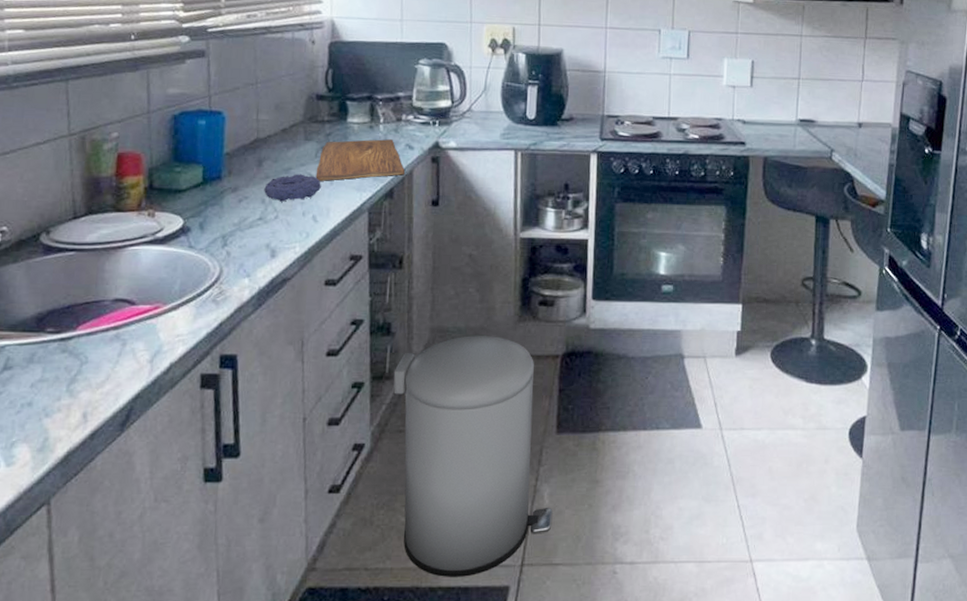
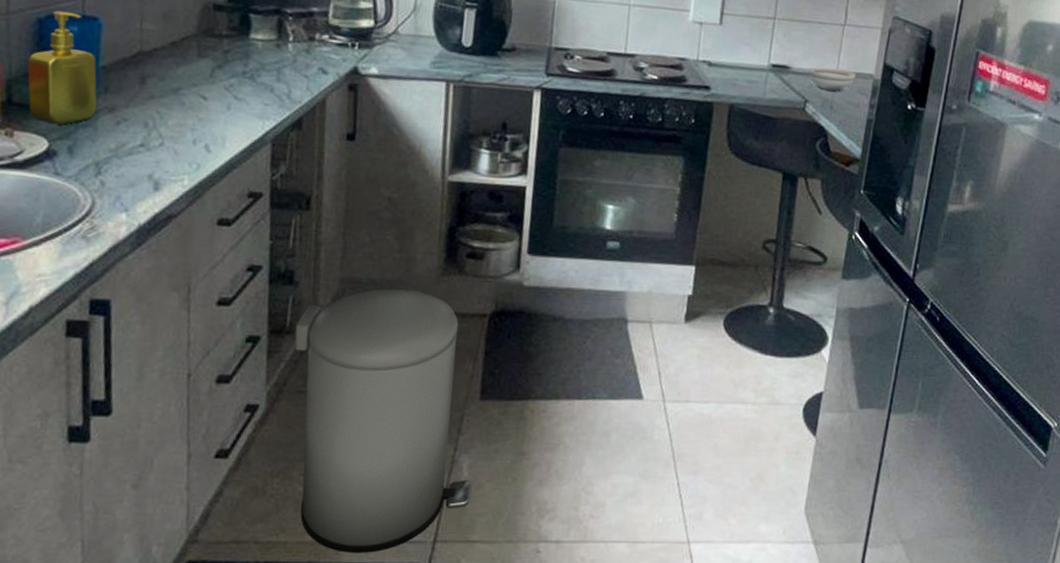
soap dispenser: none [165,108,223,205] -> present [27,10,98,125]
sponge: present [264,174,321,202] -> none [147,95,216,127]
cutting board: present [315,139,405,181] -> none [209,59,316,106]
bowl: none [832,118,876,140] -> present [807,65,857,91]

